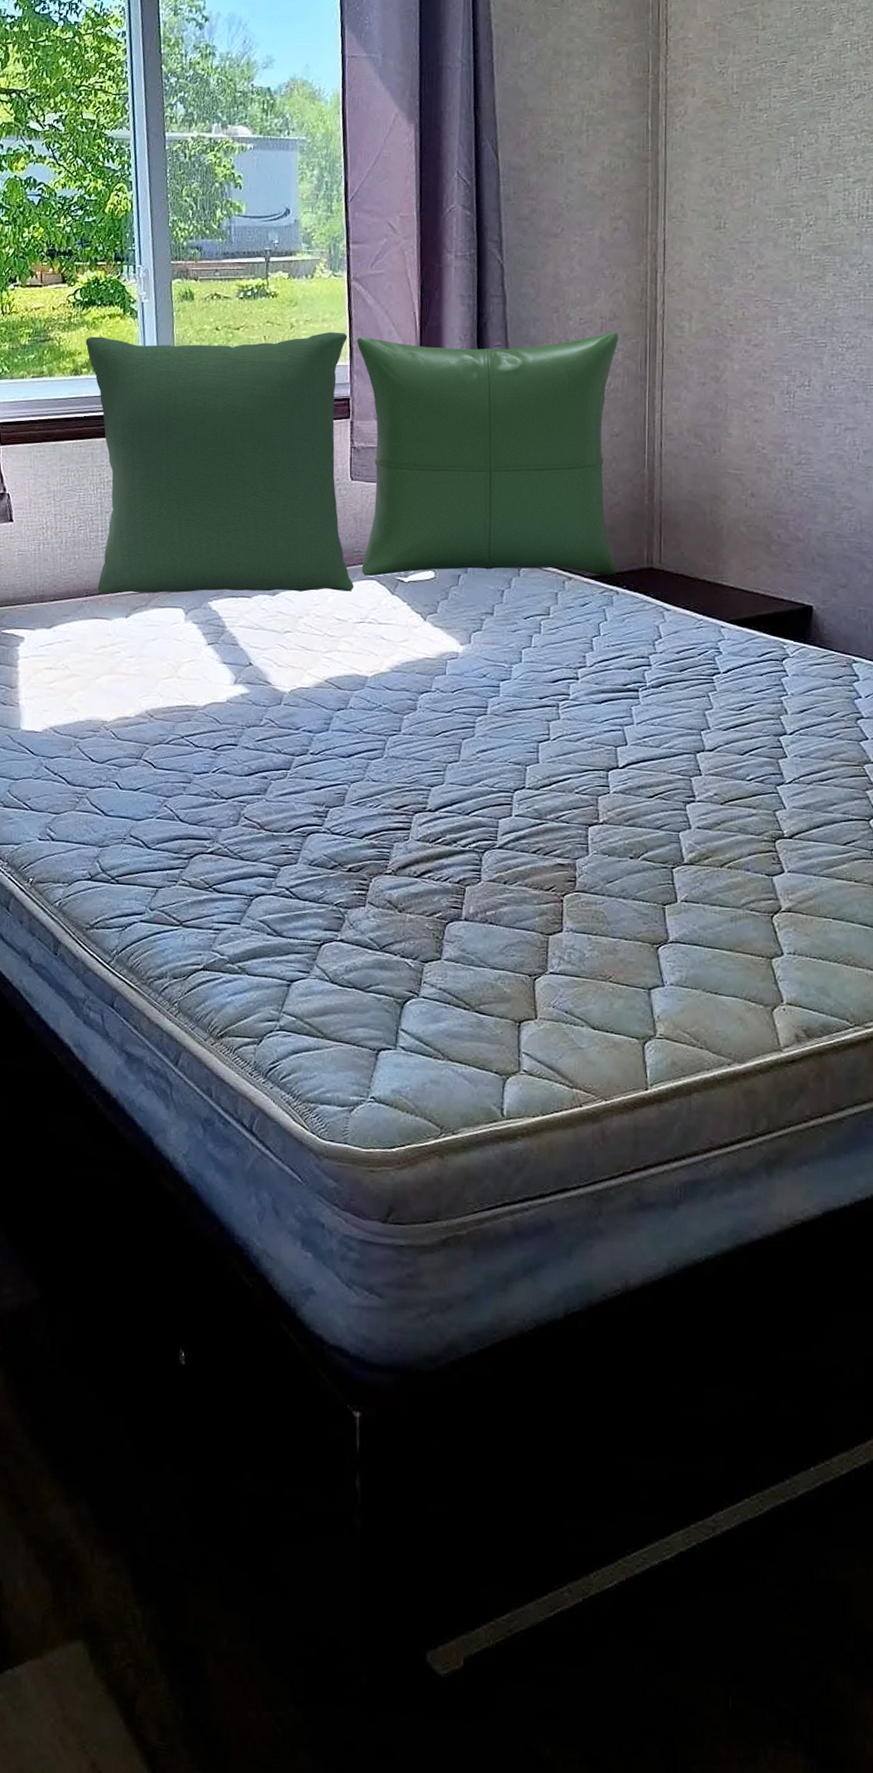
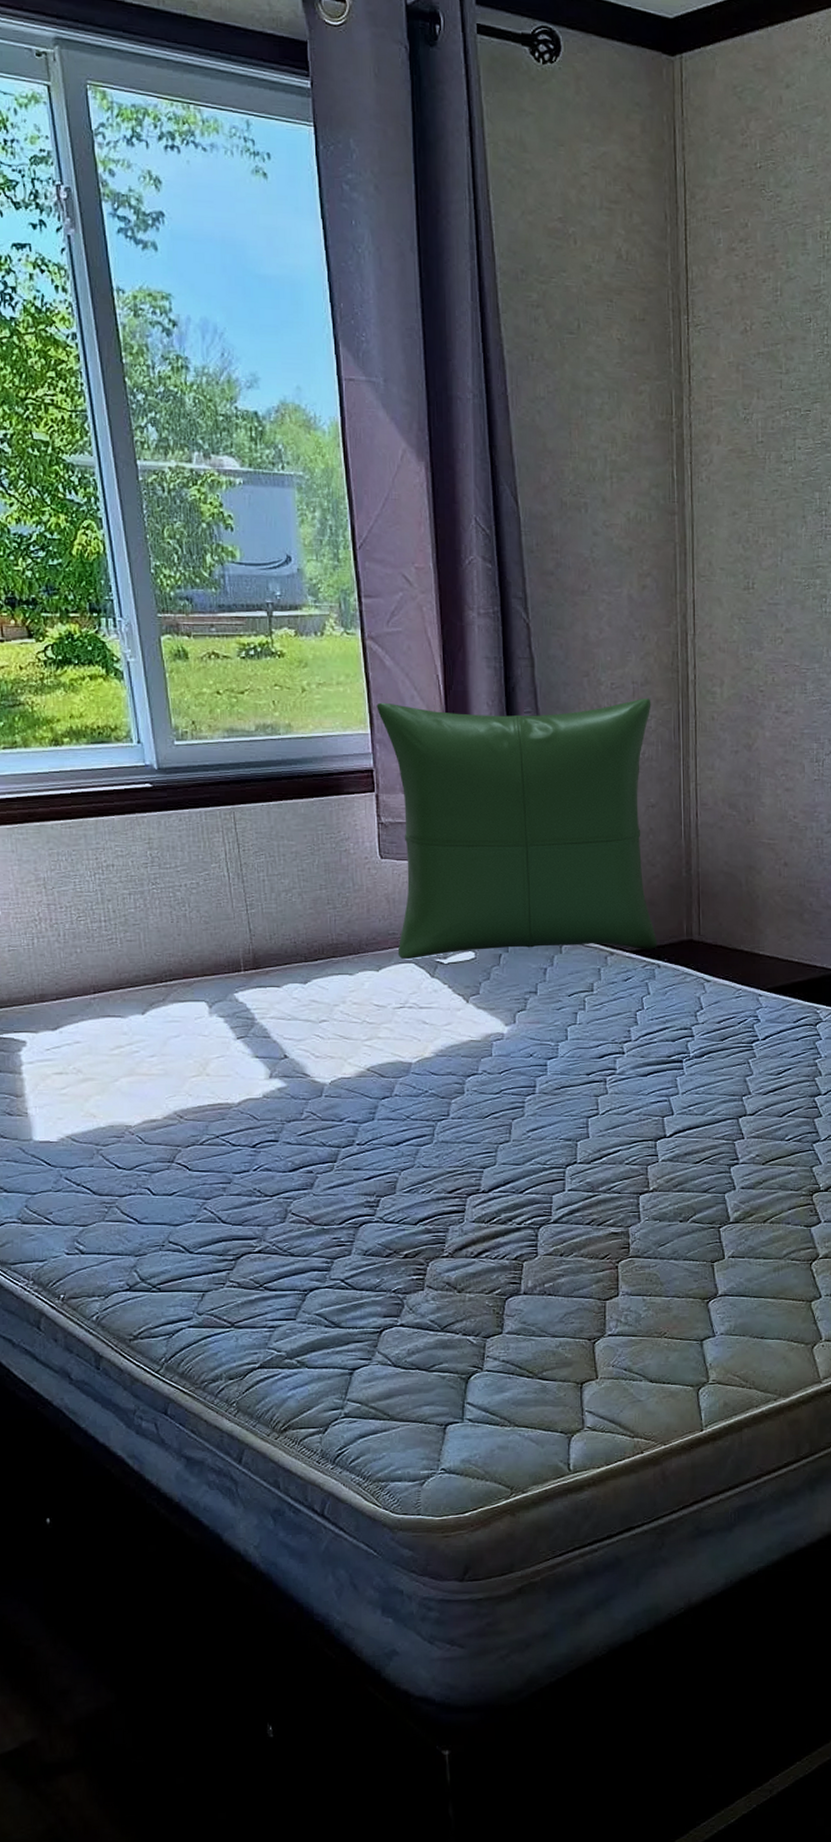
pillow: present [85,331,354,594] -> none [64,696,392,990]

